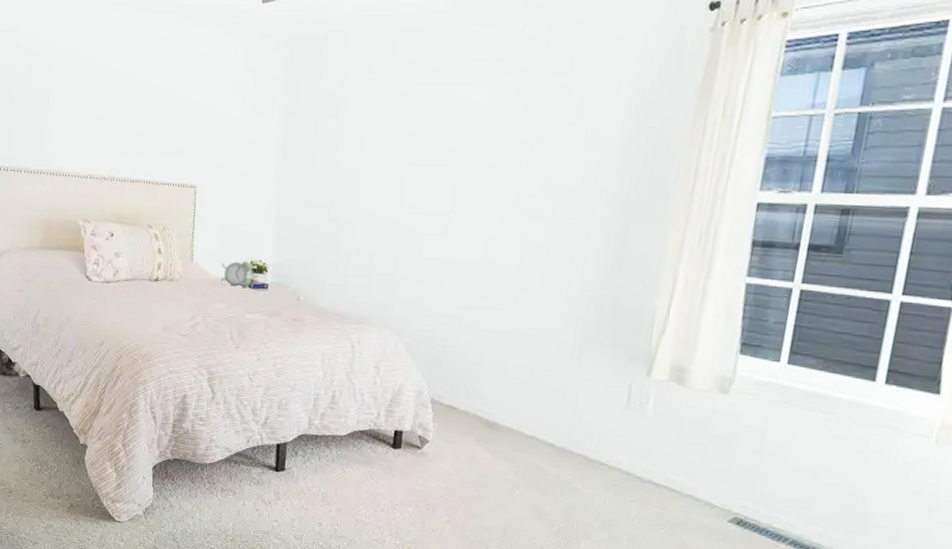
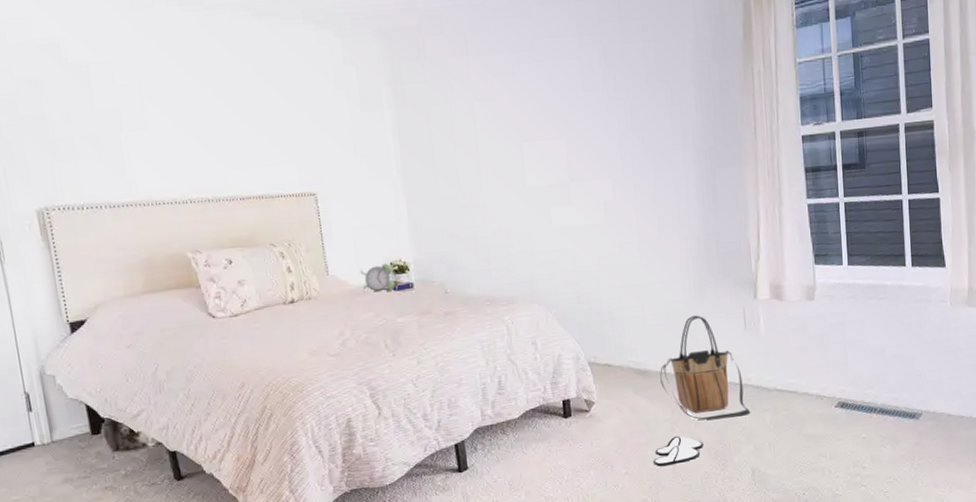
slippers: none [482,499,546,530] -> present [653,436,704,466]
tote bag: none [508,378,612,500] -> present [660,315,750,420]

